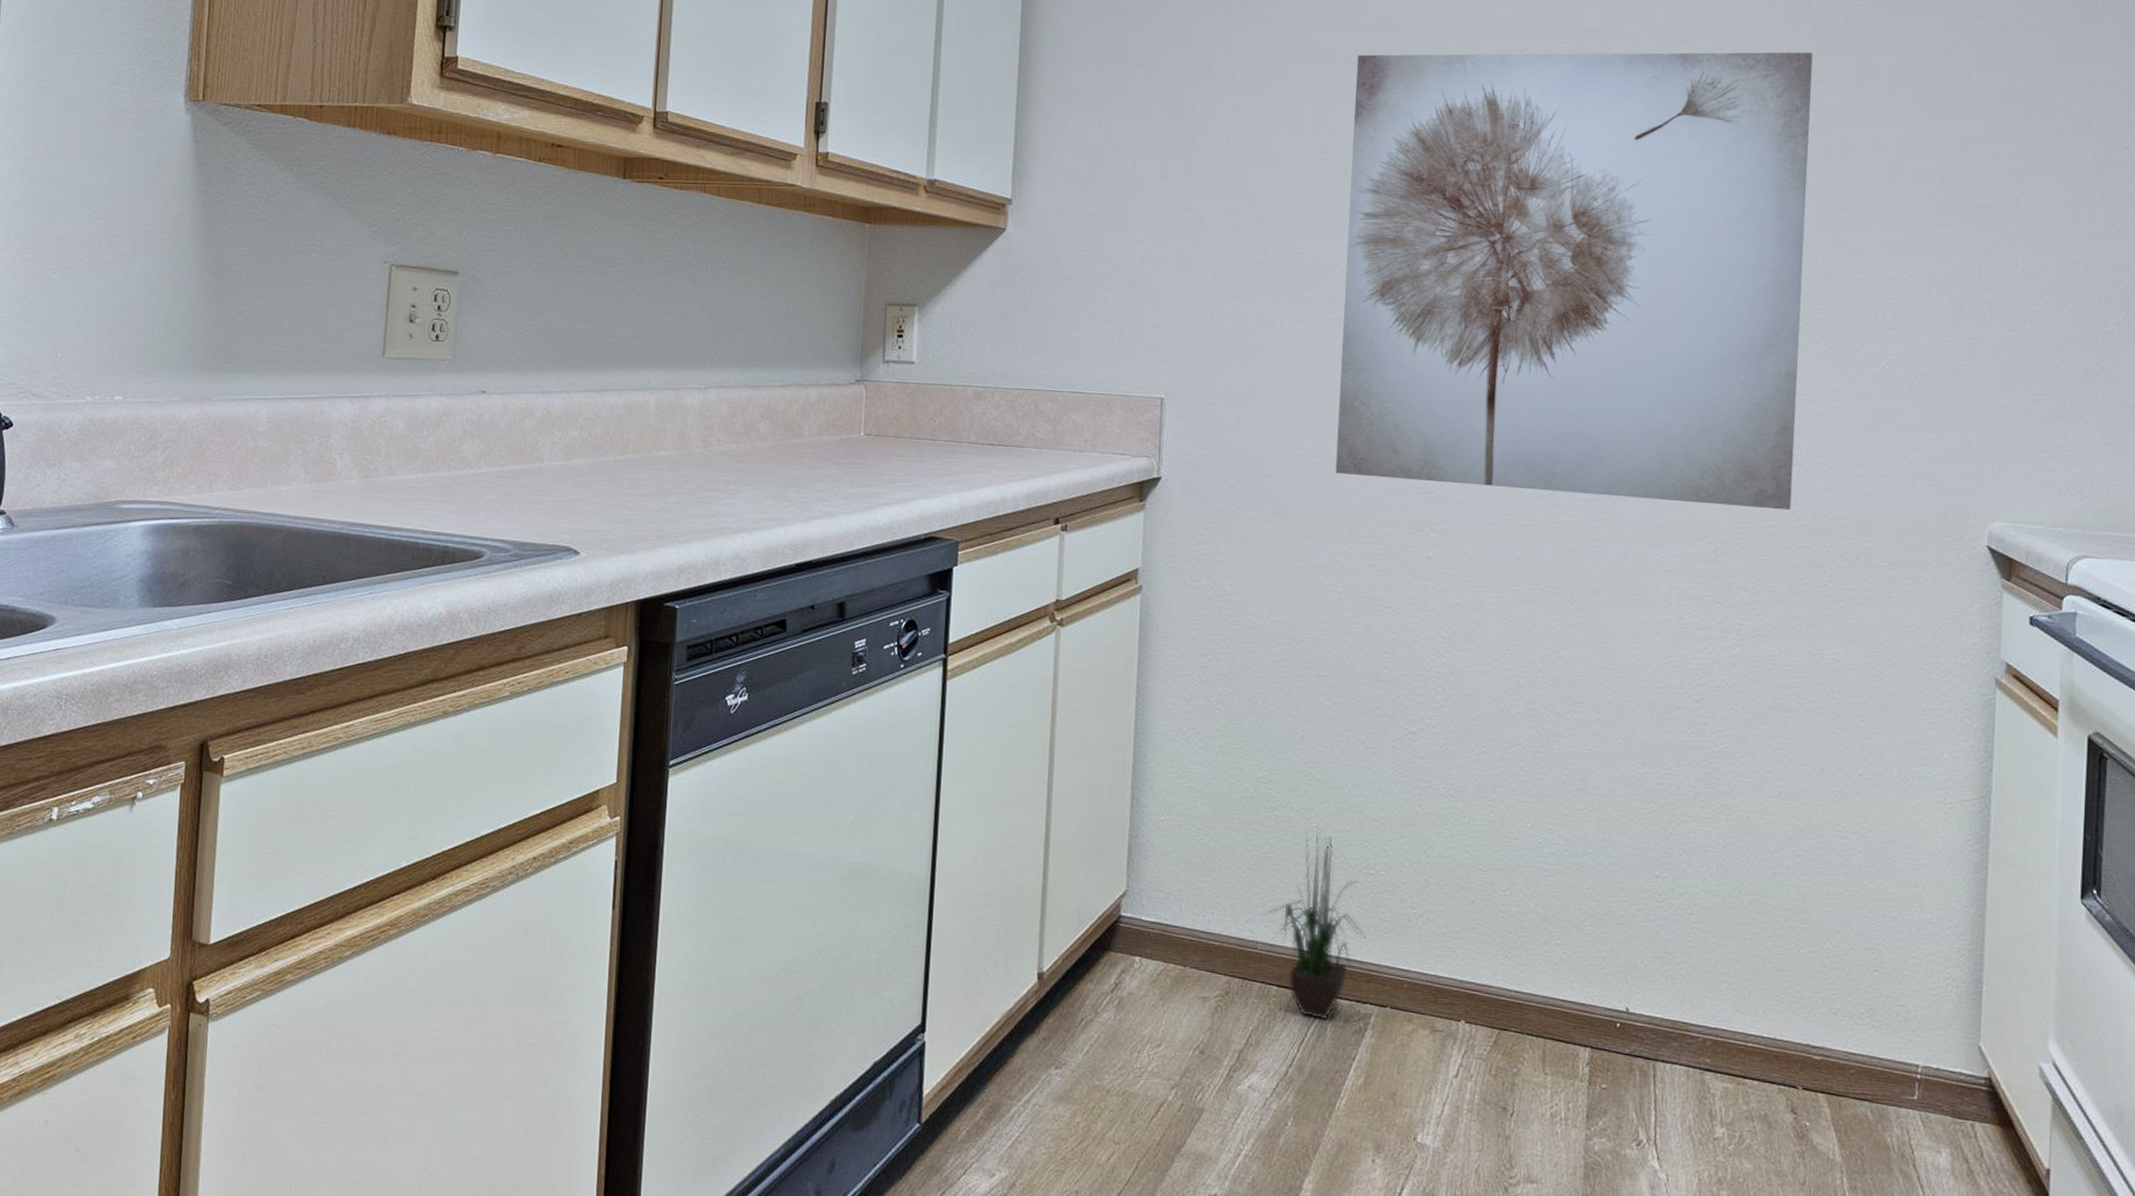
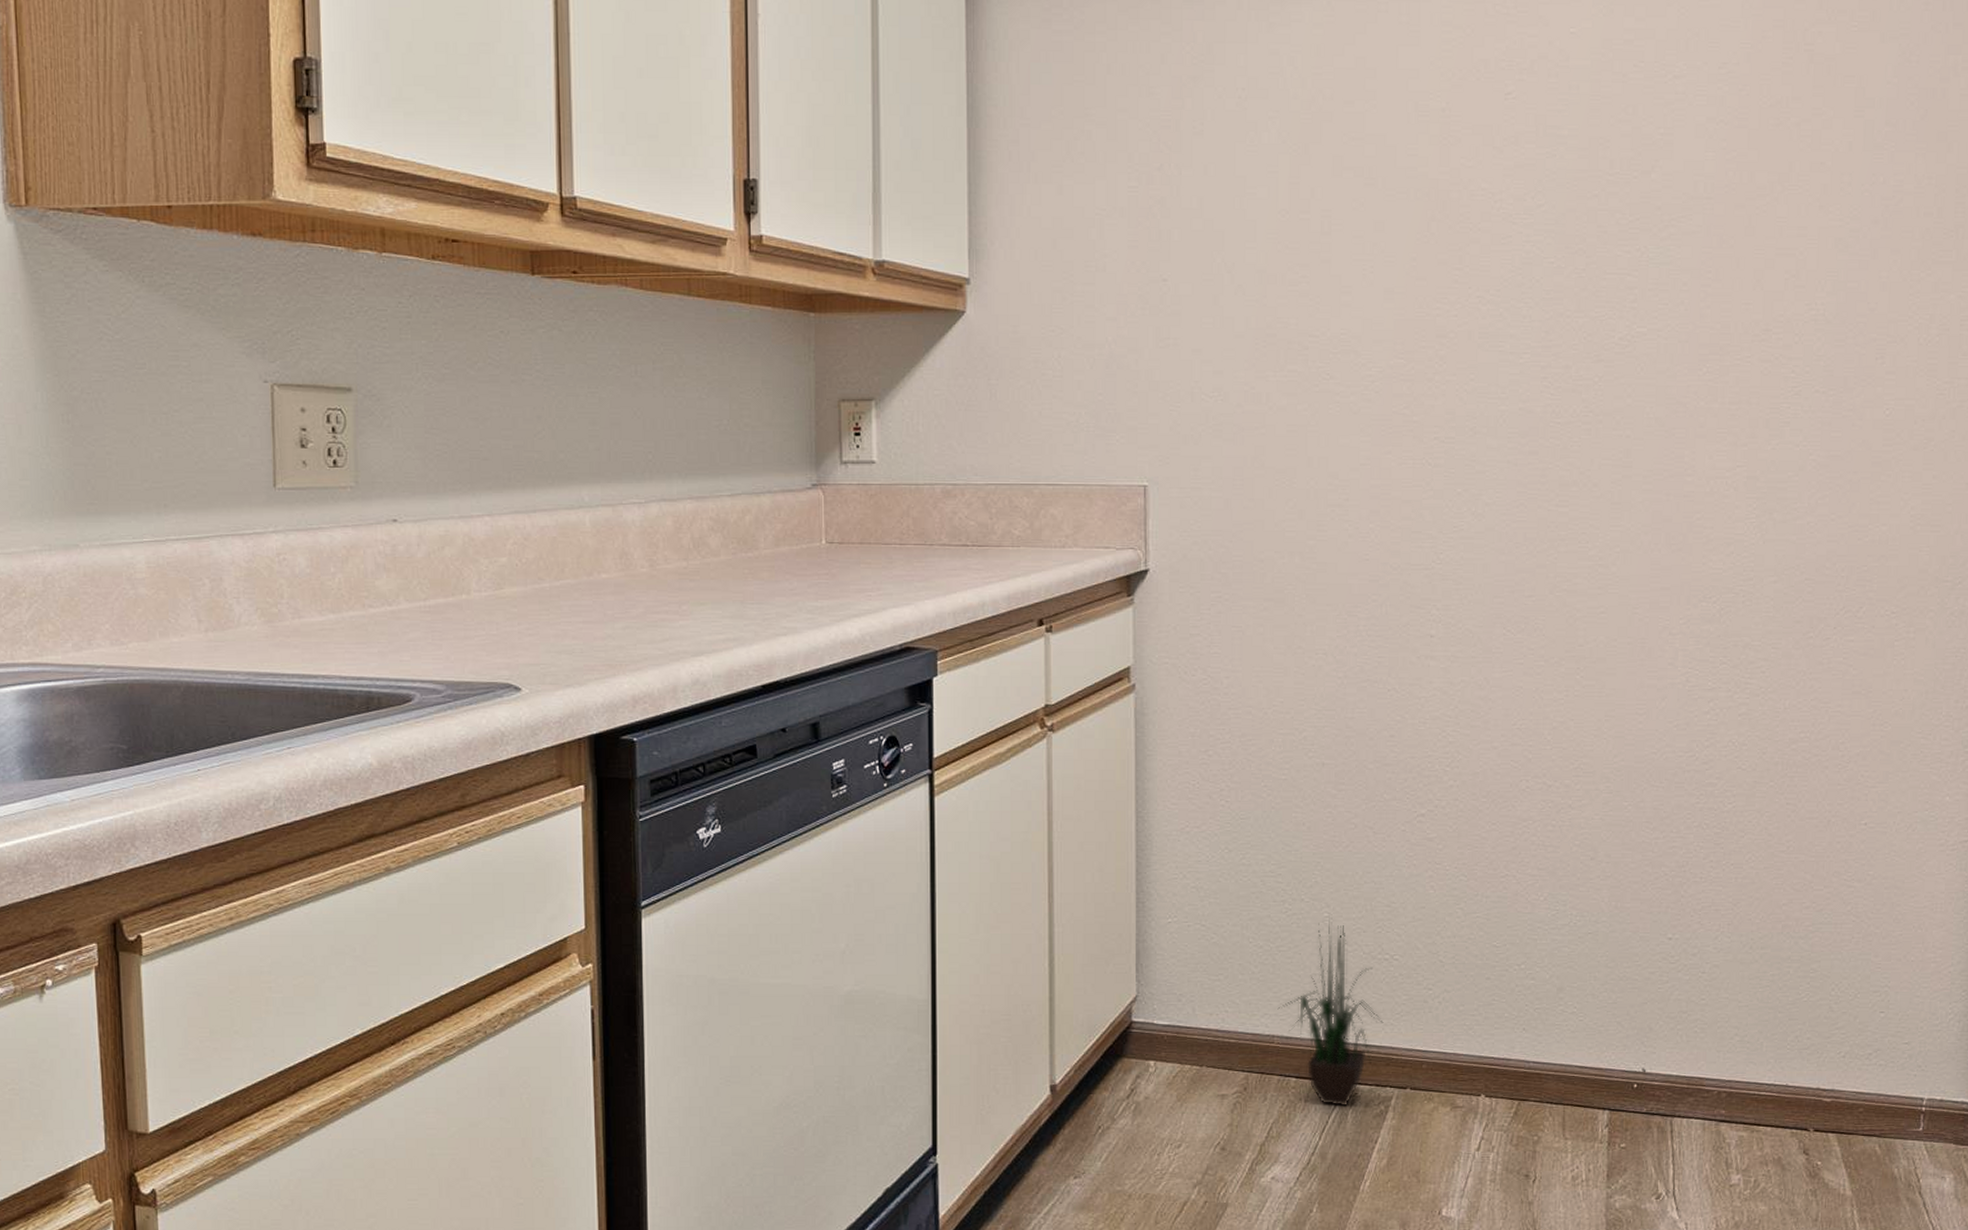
wall art: present [1335,51,1813,511] -> none [1331,84,1809,565]

